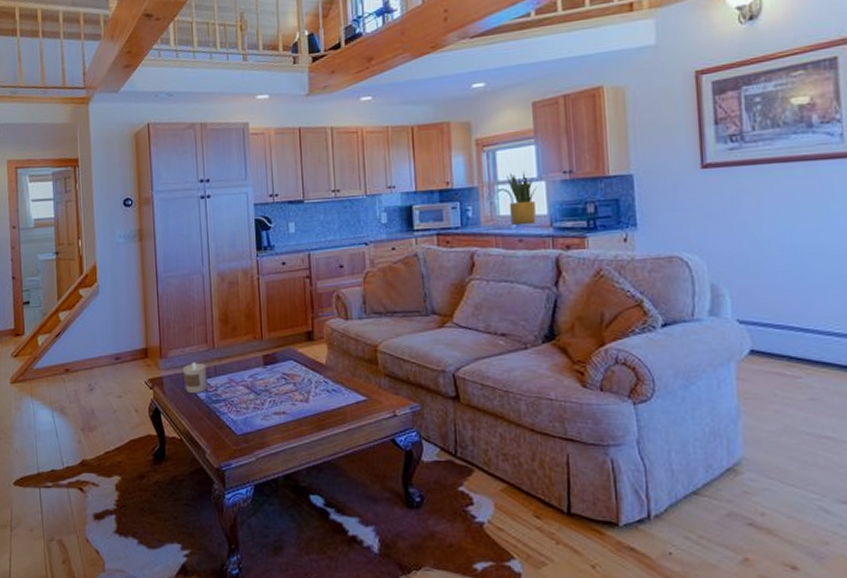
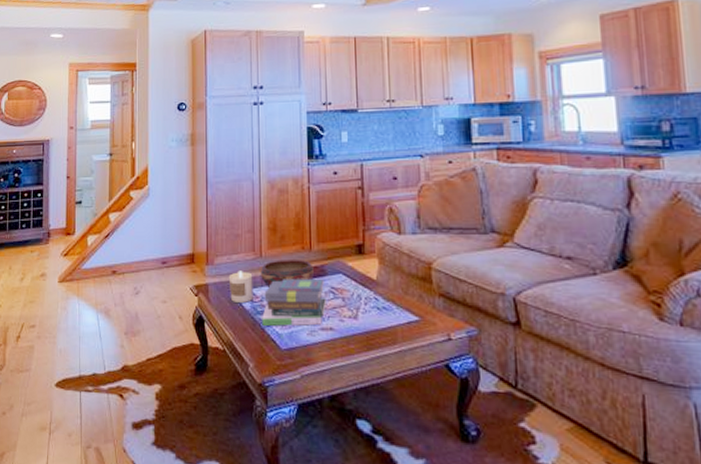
decorative bowl: none [213,349,267,377] -> present [260,260,315,287]
books: none [217,367,279,413] -> present [262,279,326,326]
planter: present [507,170,537,226] -> none [573,85,606,143]

